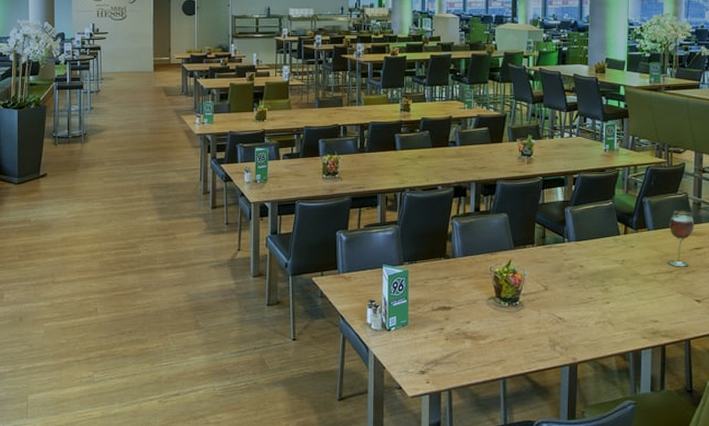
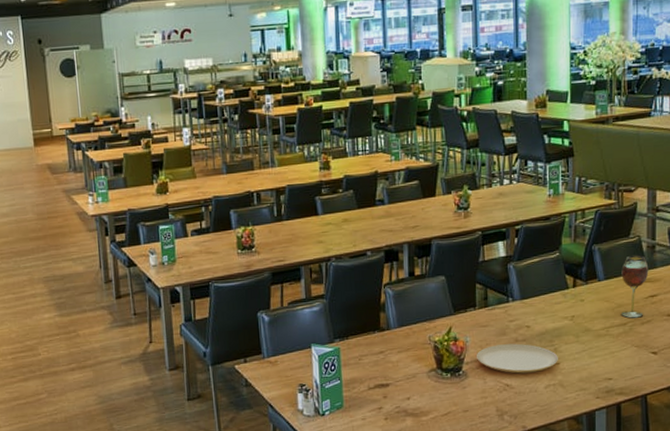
plate: none [533,280,608,309] -> present [477,343,558,374]

